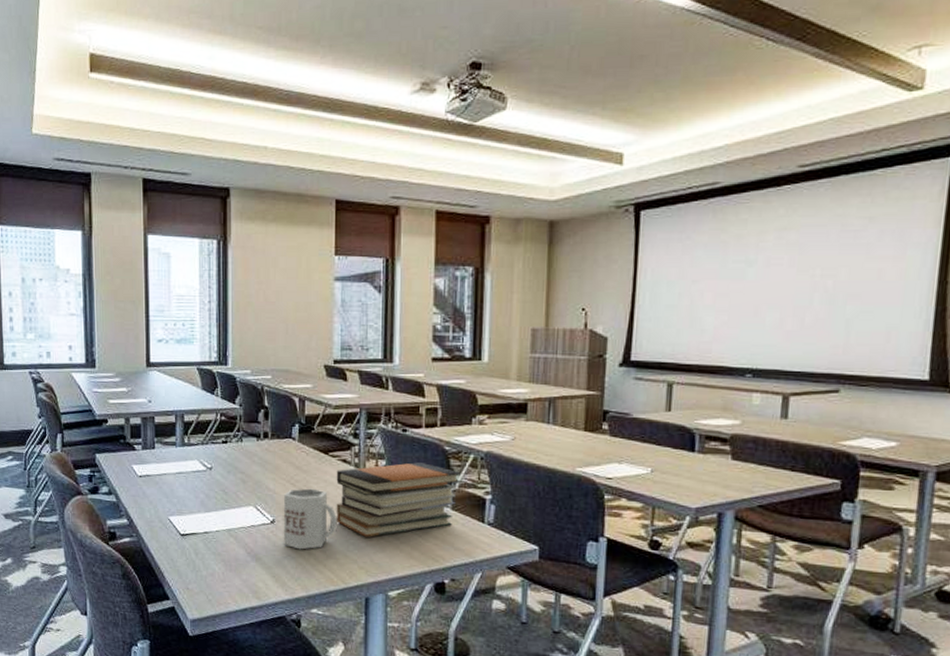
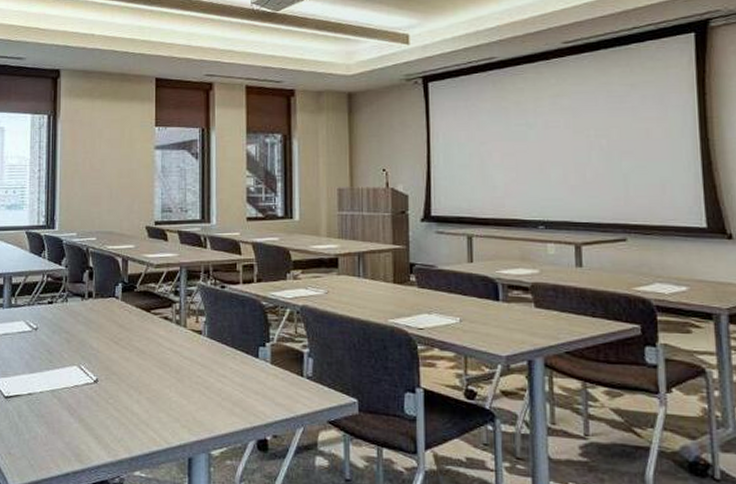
mug: present [283,488,338,550] -> none [106,346,161,409]
book stack: present [336,462,461,537] -> none [158,318,278,395]

